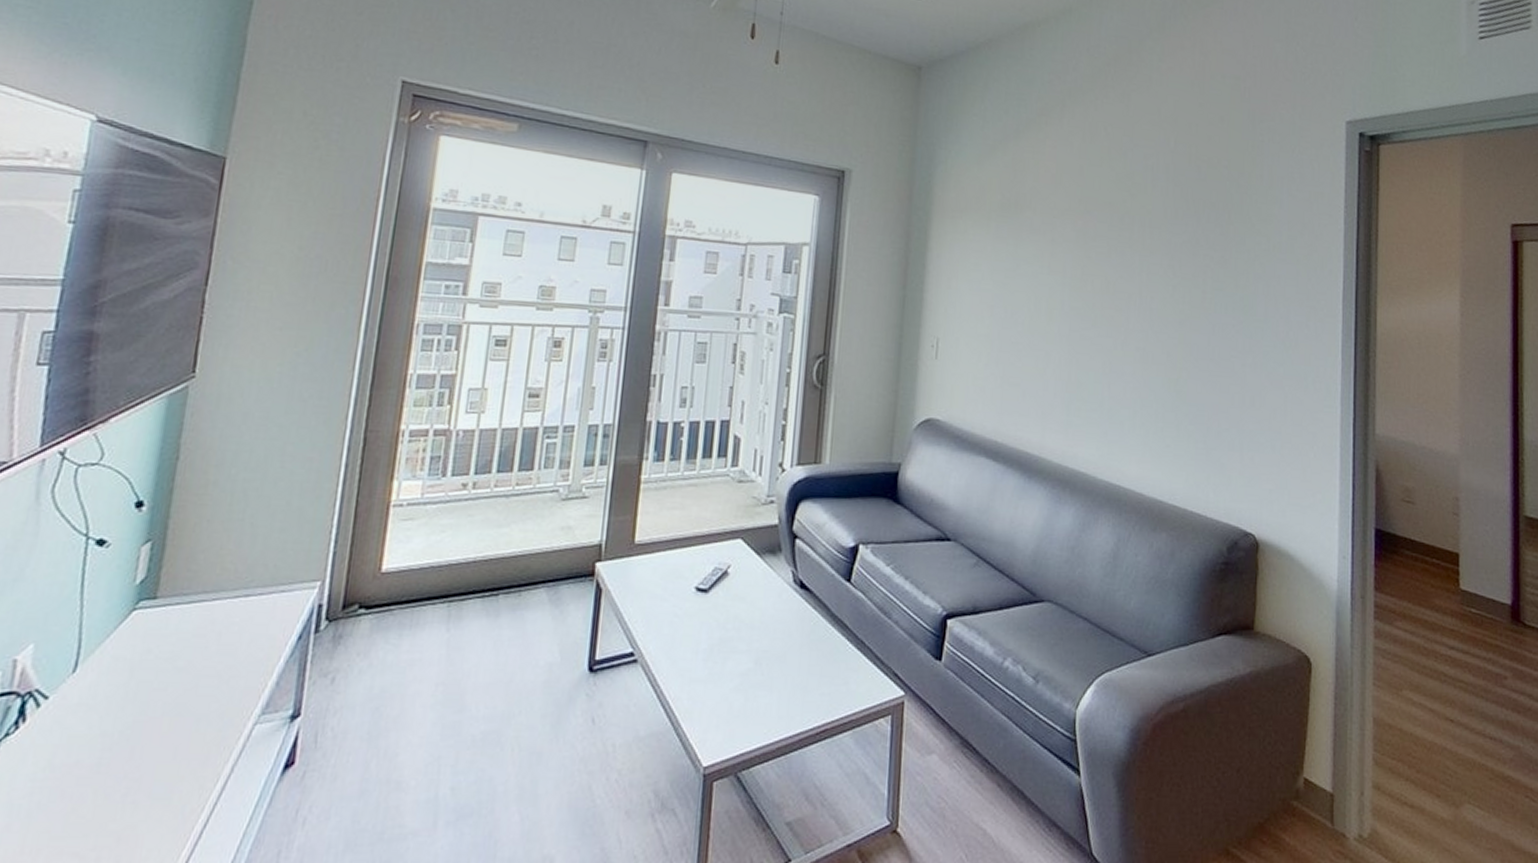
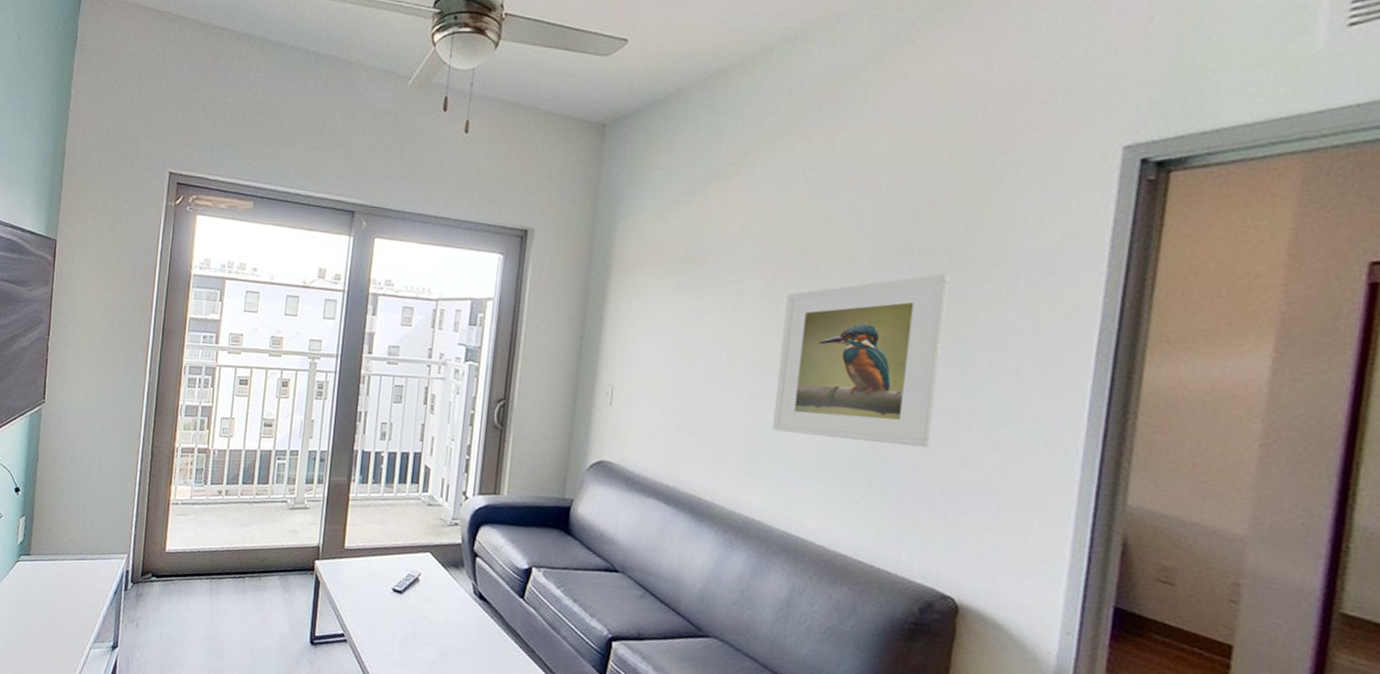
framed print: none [1091,226,1229,391] -> present [772,273,950,448]

